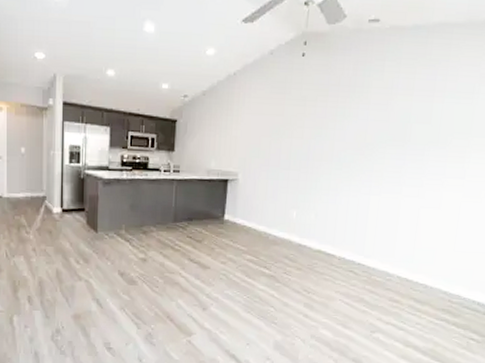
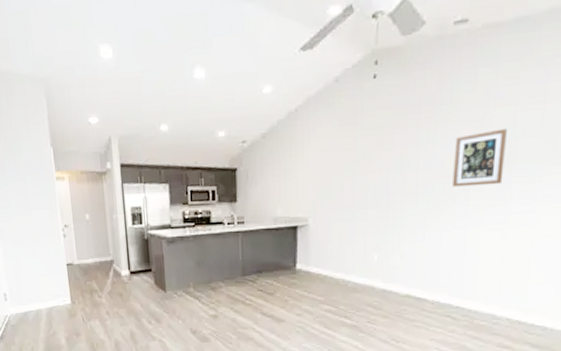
wall art: none [360,113,405,160] -> present [452,128,507,187]

